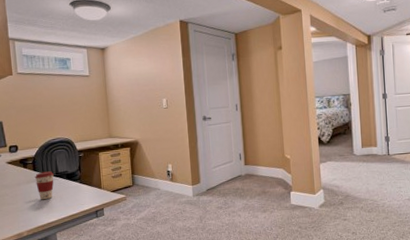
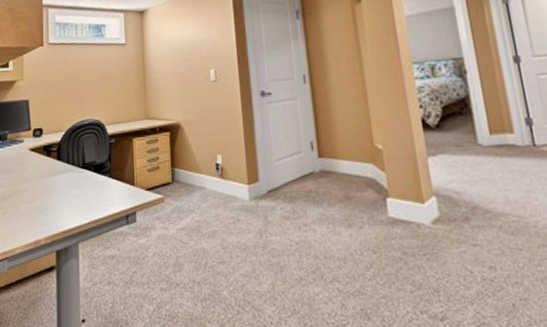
coffee cup: present [34,171,54,200] -> none [58,161,80,198]

